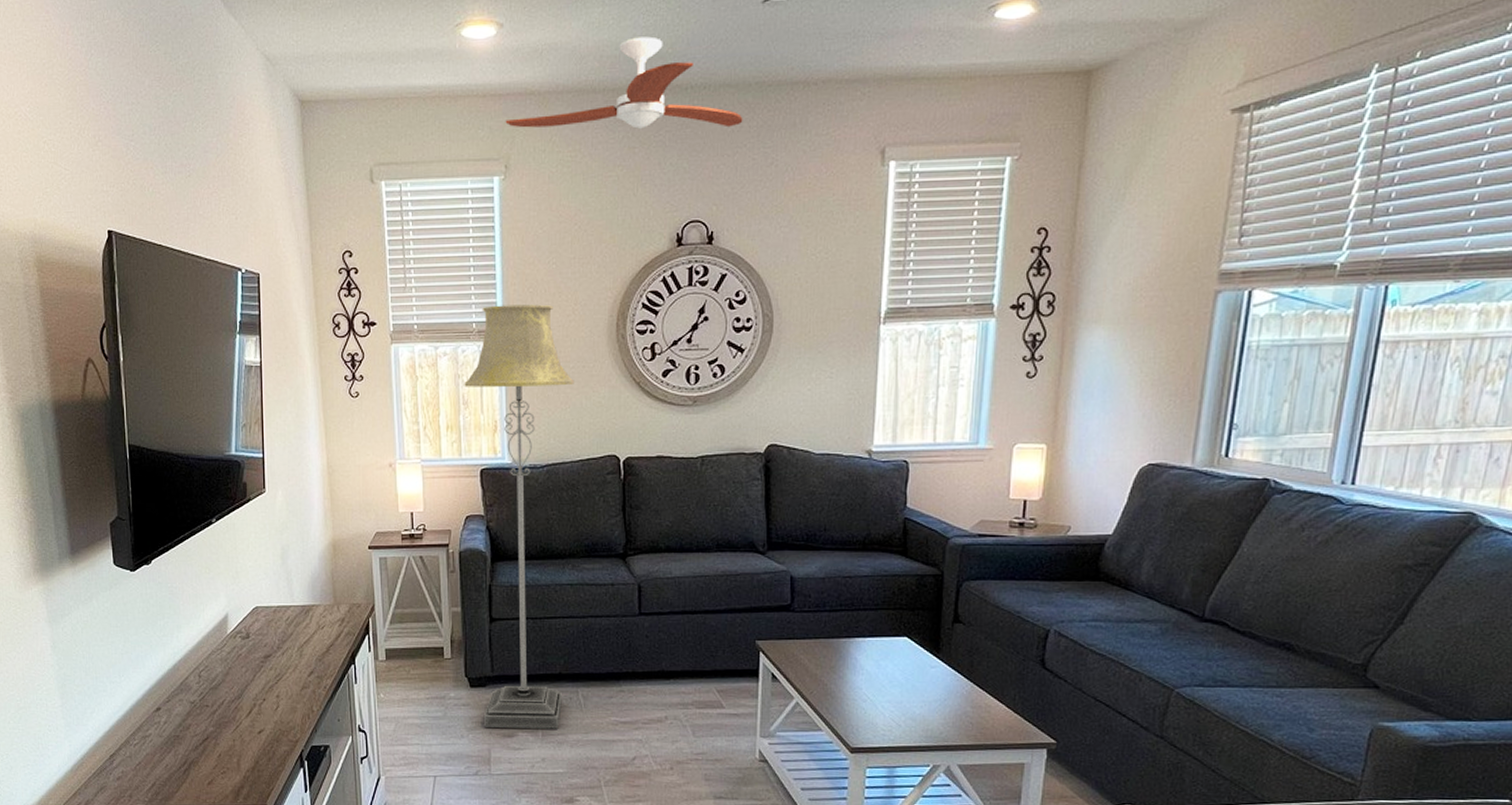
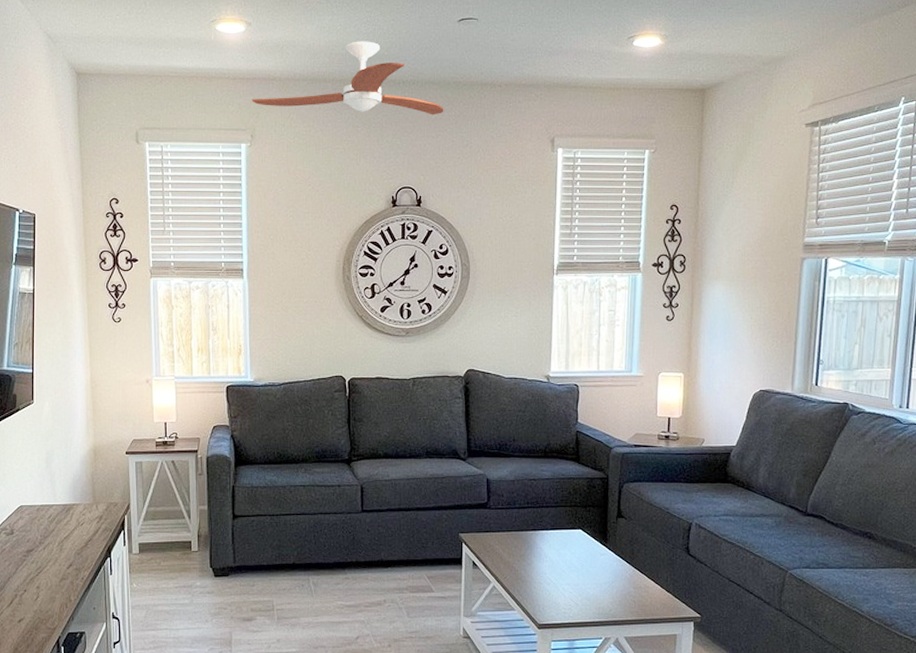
floor lamp: present [464,304,574,729] -> none [213,249,308,613]

